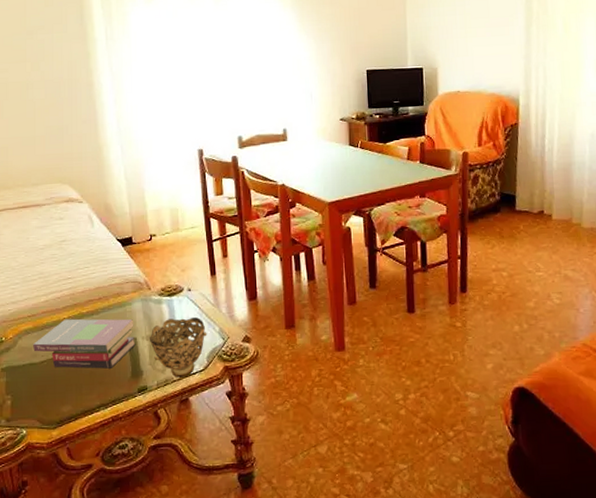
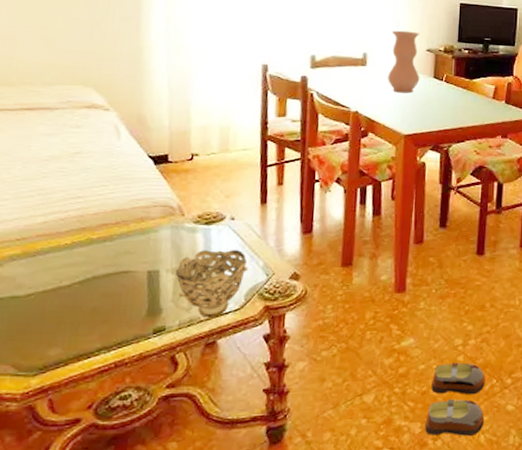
books: present [33,319,136,369] -> none [18,245,158,305]
vase: none [307,103,337,163] -> present [388,30,420,93]
slippers: none [376,416,432,486] -> present [425,362,486,436]

